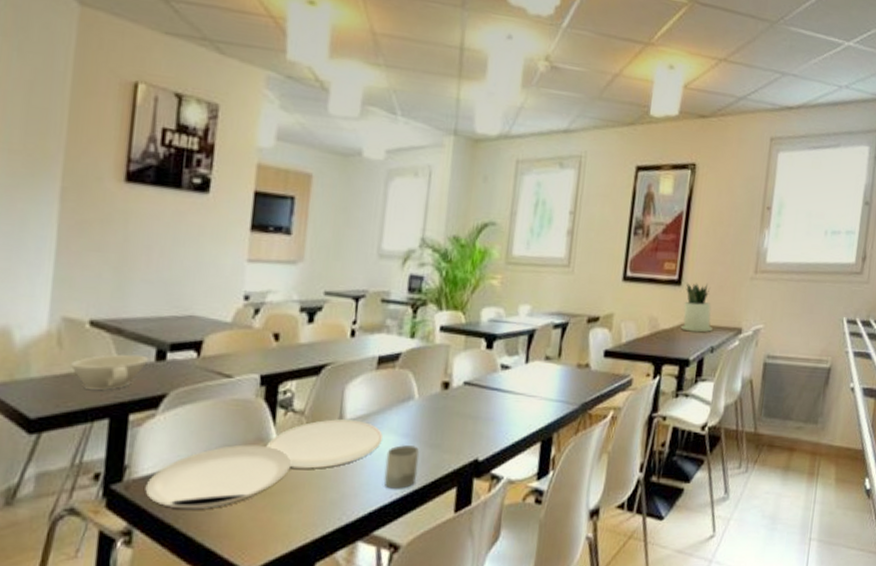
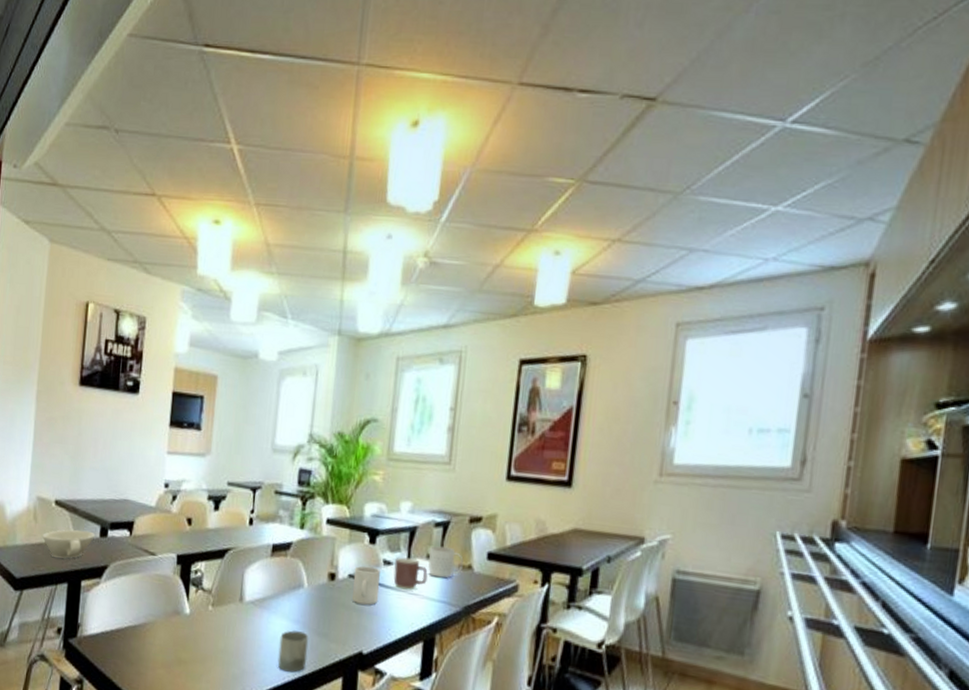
plate: present [145,444,291,510] -> none [92,615,201,669]
plate: present [266,419,383,469] -> none [181,600,276,645]
cup: none [467,372,498,412] -> present [352,565,380,606]
mug: none [511,360,546,393] -> present [393,556,428,590]
mug: none [546,346,581,378] -> present [428,546,464,578]
planter: present [680,282,713,333] -> none [571,484,609,541]

